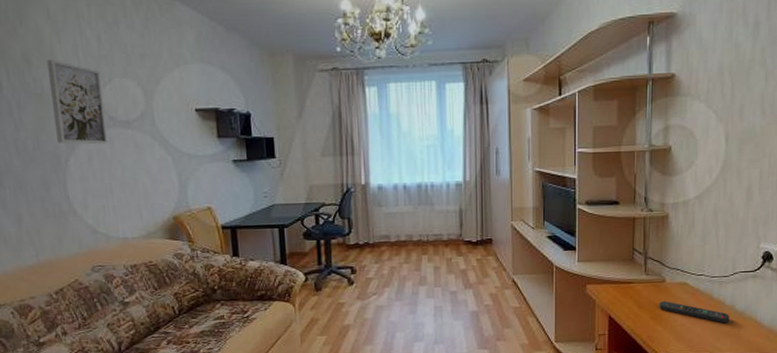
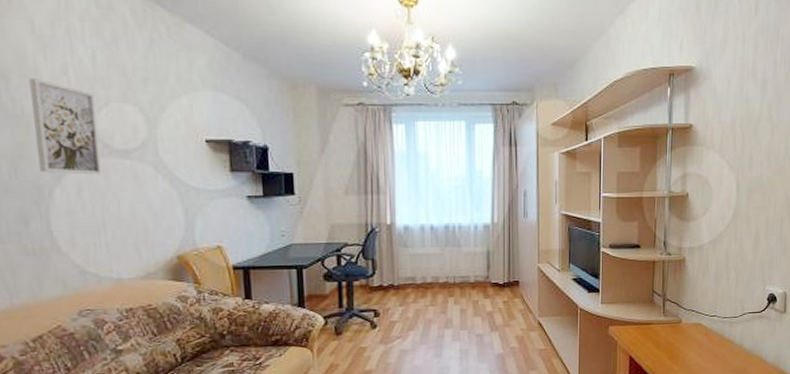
remote control: present [659,301,730,323] -> none [676,341,739,362]

